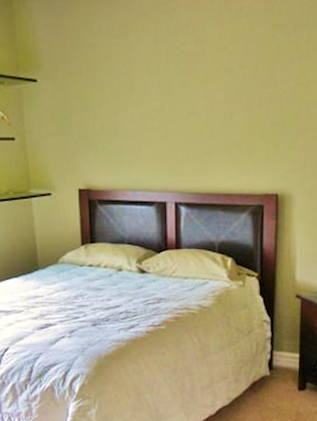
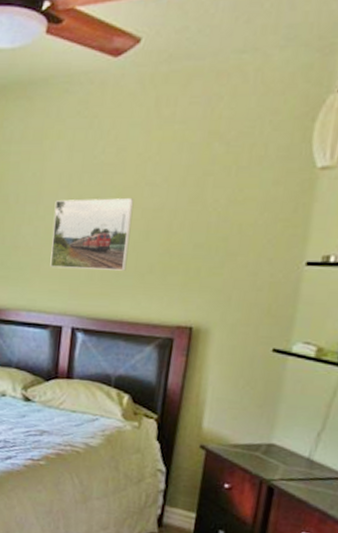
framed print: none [146,84,216,150] -> present [50,198,134,271]

